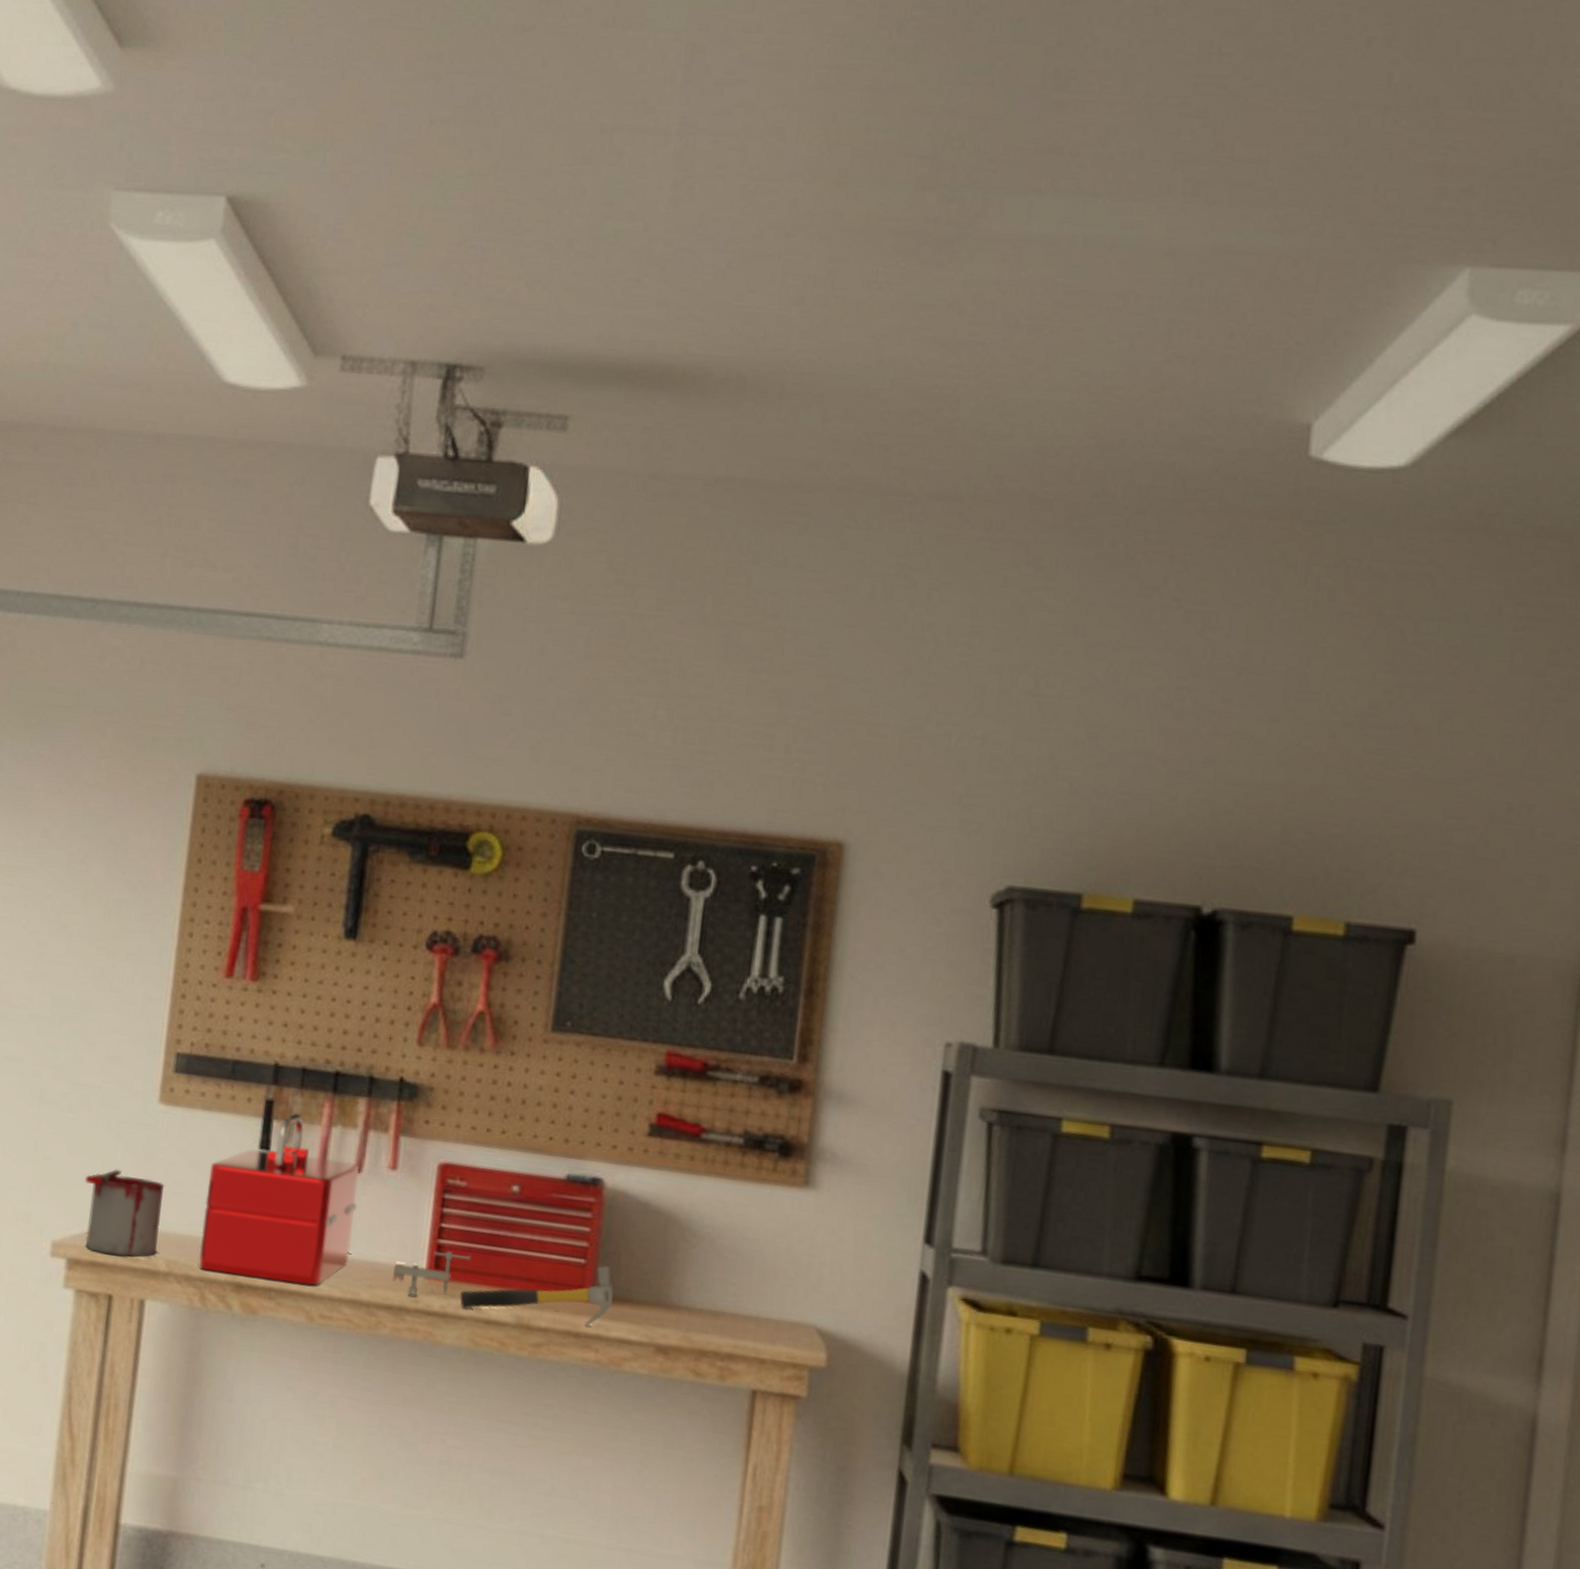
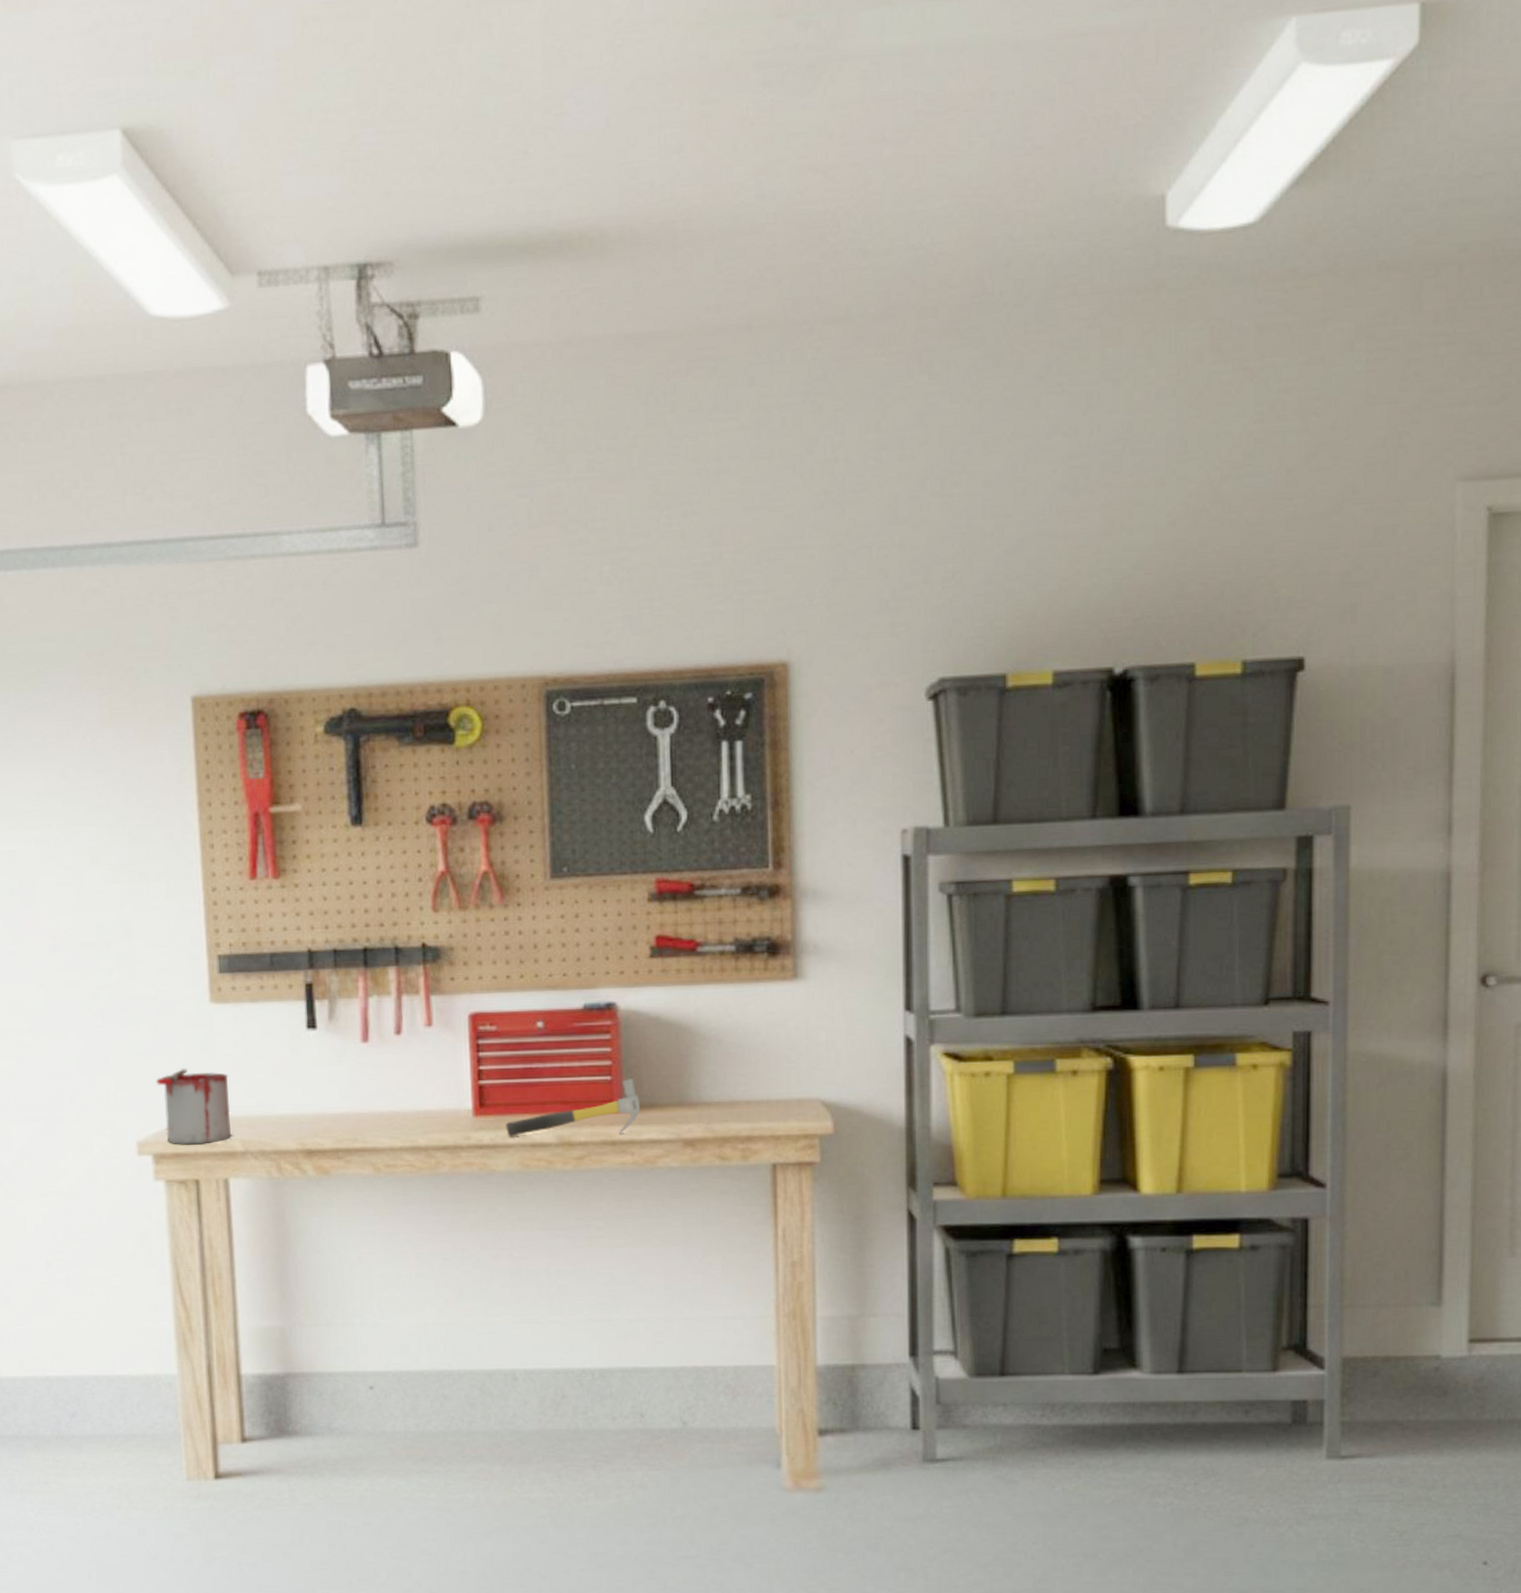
toolbox: present [198,1113,359,1286] -> none [265,991,403,1144]
clamp: present [392,1250,471,1298] -> none [443,1089,510,1136]

